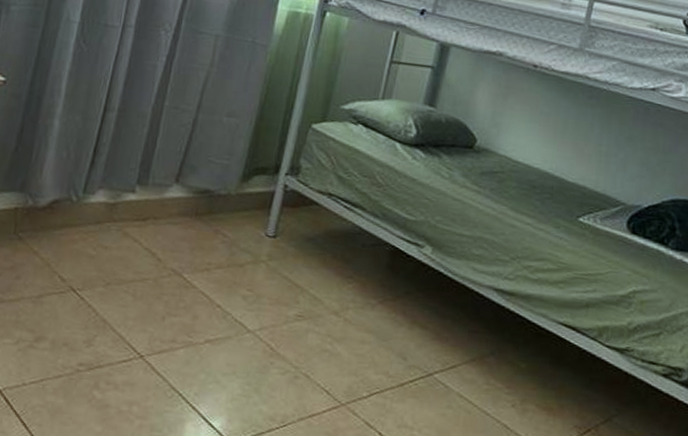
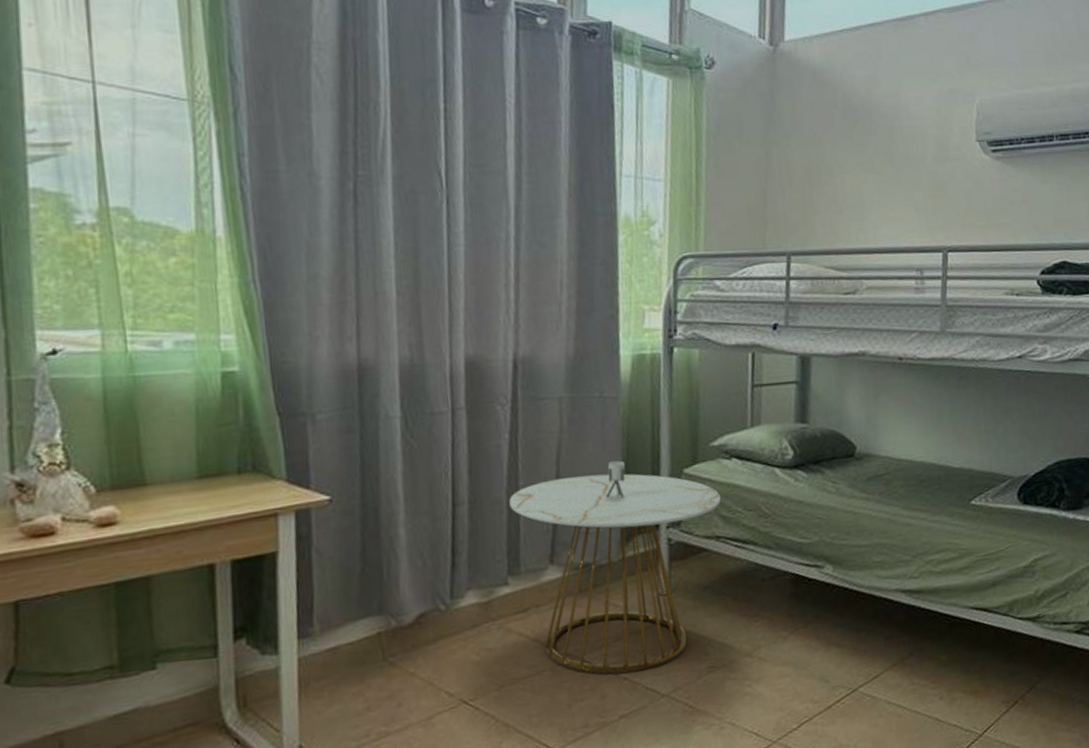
side table: none [152,102,341,303] -> present [509,460,721,675]

